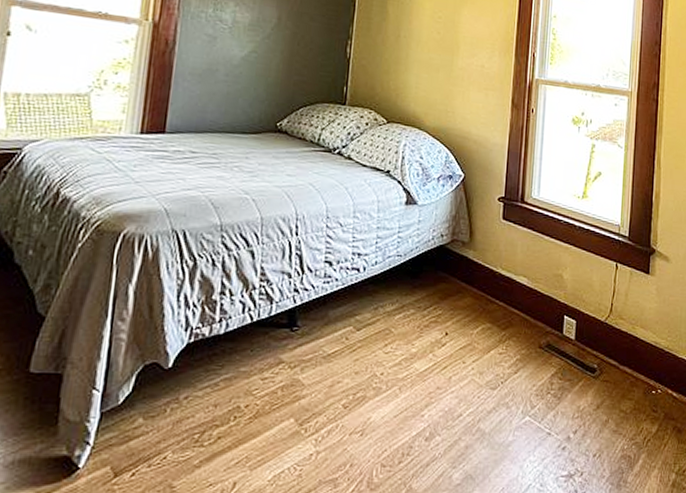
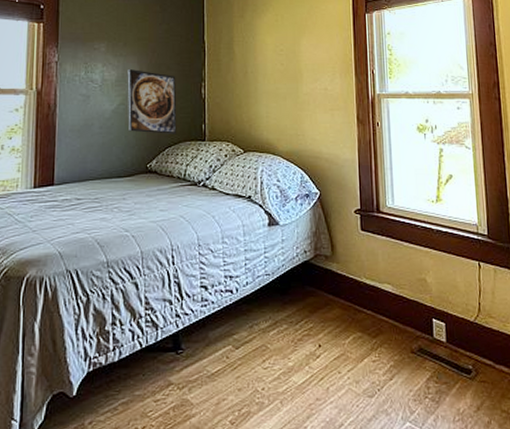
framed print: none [259,12,319,93] -> present [127,68,177,134]

